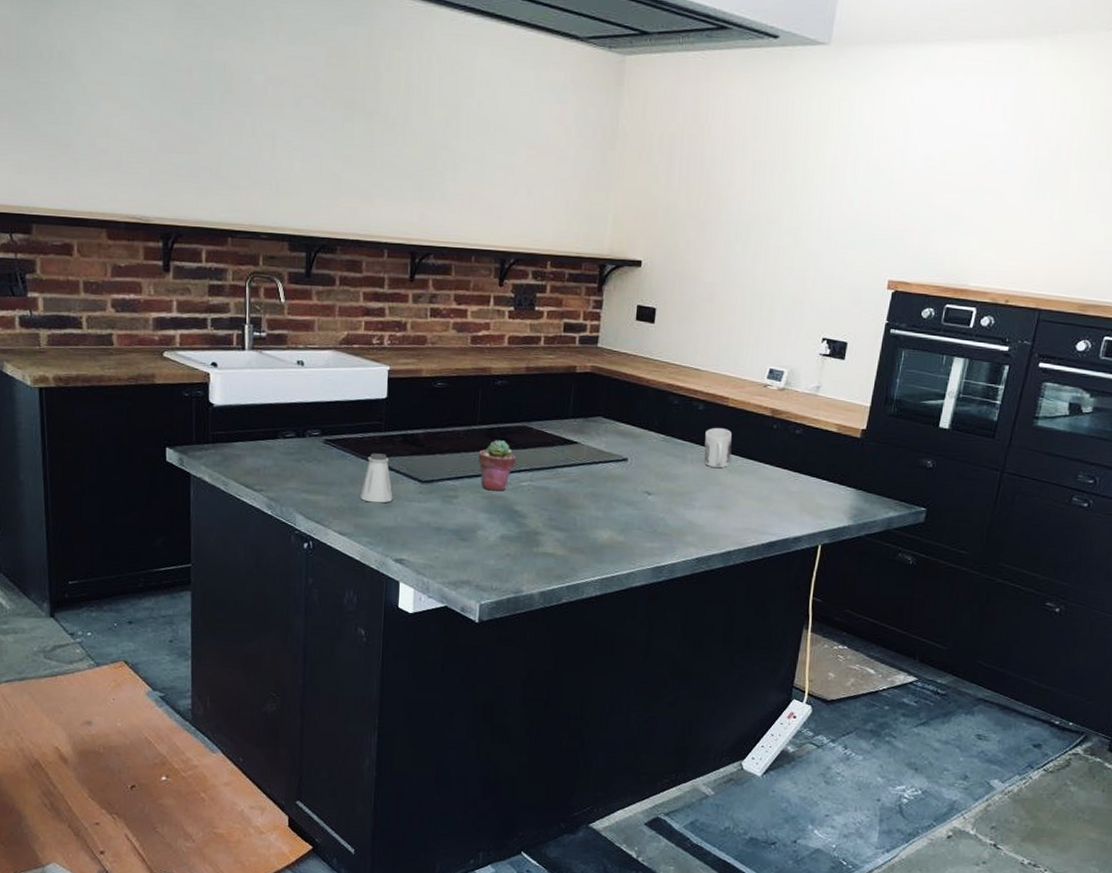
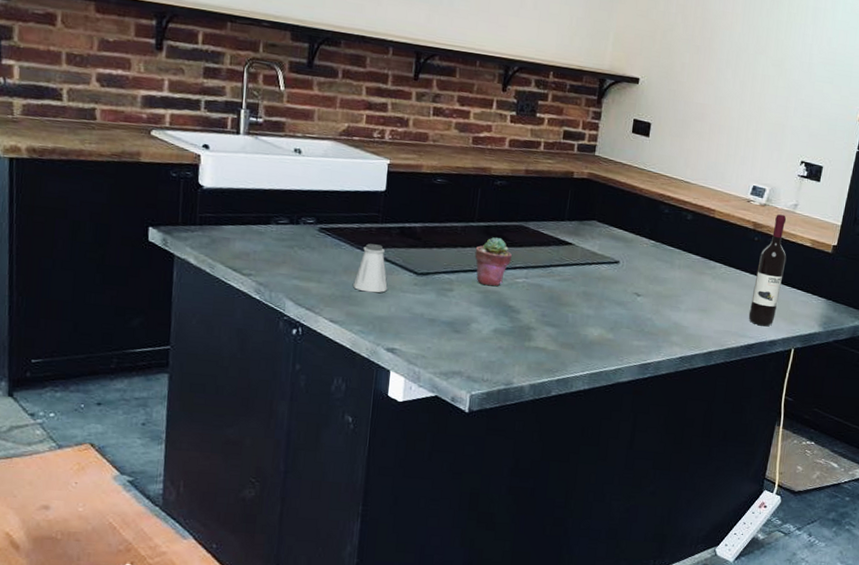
mug: present [703,427,732,468] -> none [690,236,717,274]
wine bottle: none [770,398,810,522] -> present [749,214,787,327]

